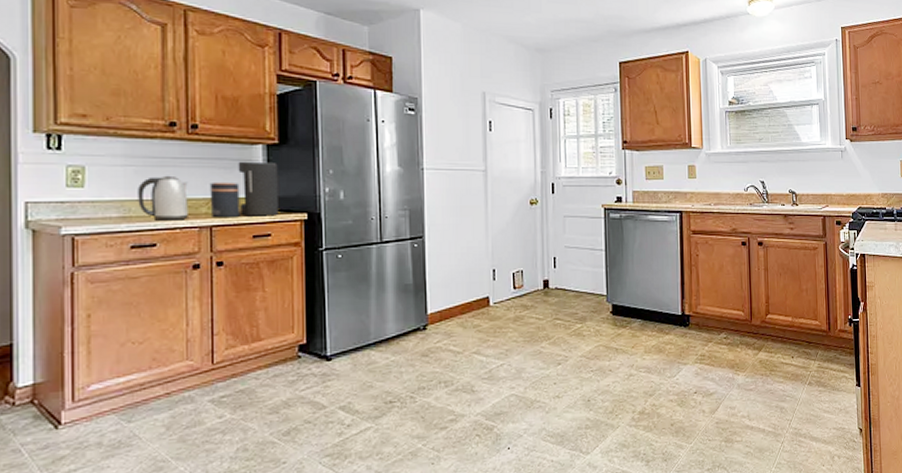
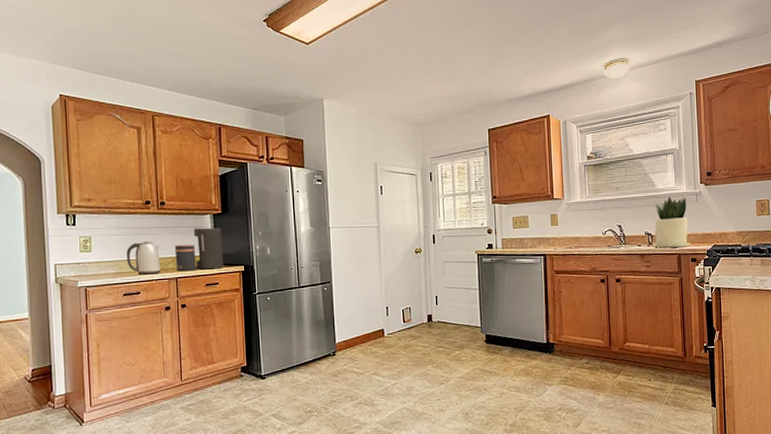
planter: none [796,151,836,209] -> present [652,196,691,249]

